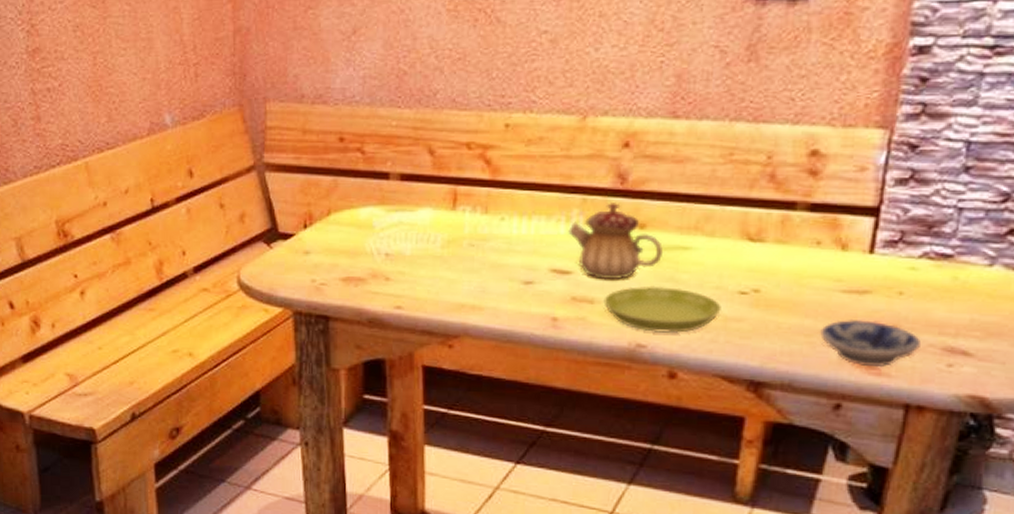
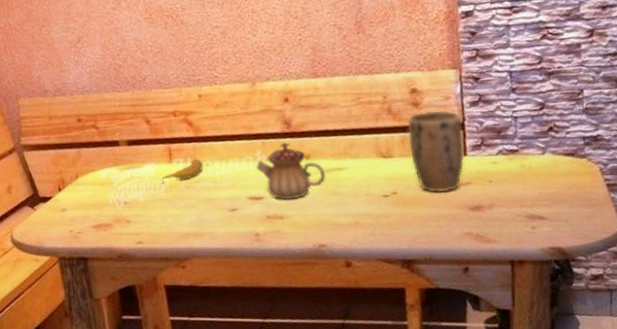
fruit: none [439,209,497,236] -> present [162,158,204,184]
saucer: present [603,285,721,333] -> none [290,198,374,234]
plant pot: none [790,184,878,300] -> present [407,109,465,194]
bowl: present [819,320,922,368] -> none [442,203,512,237]

